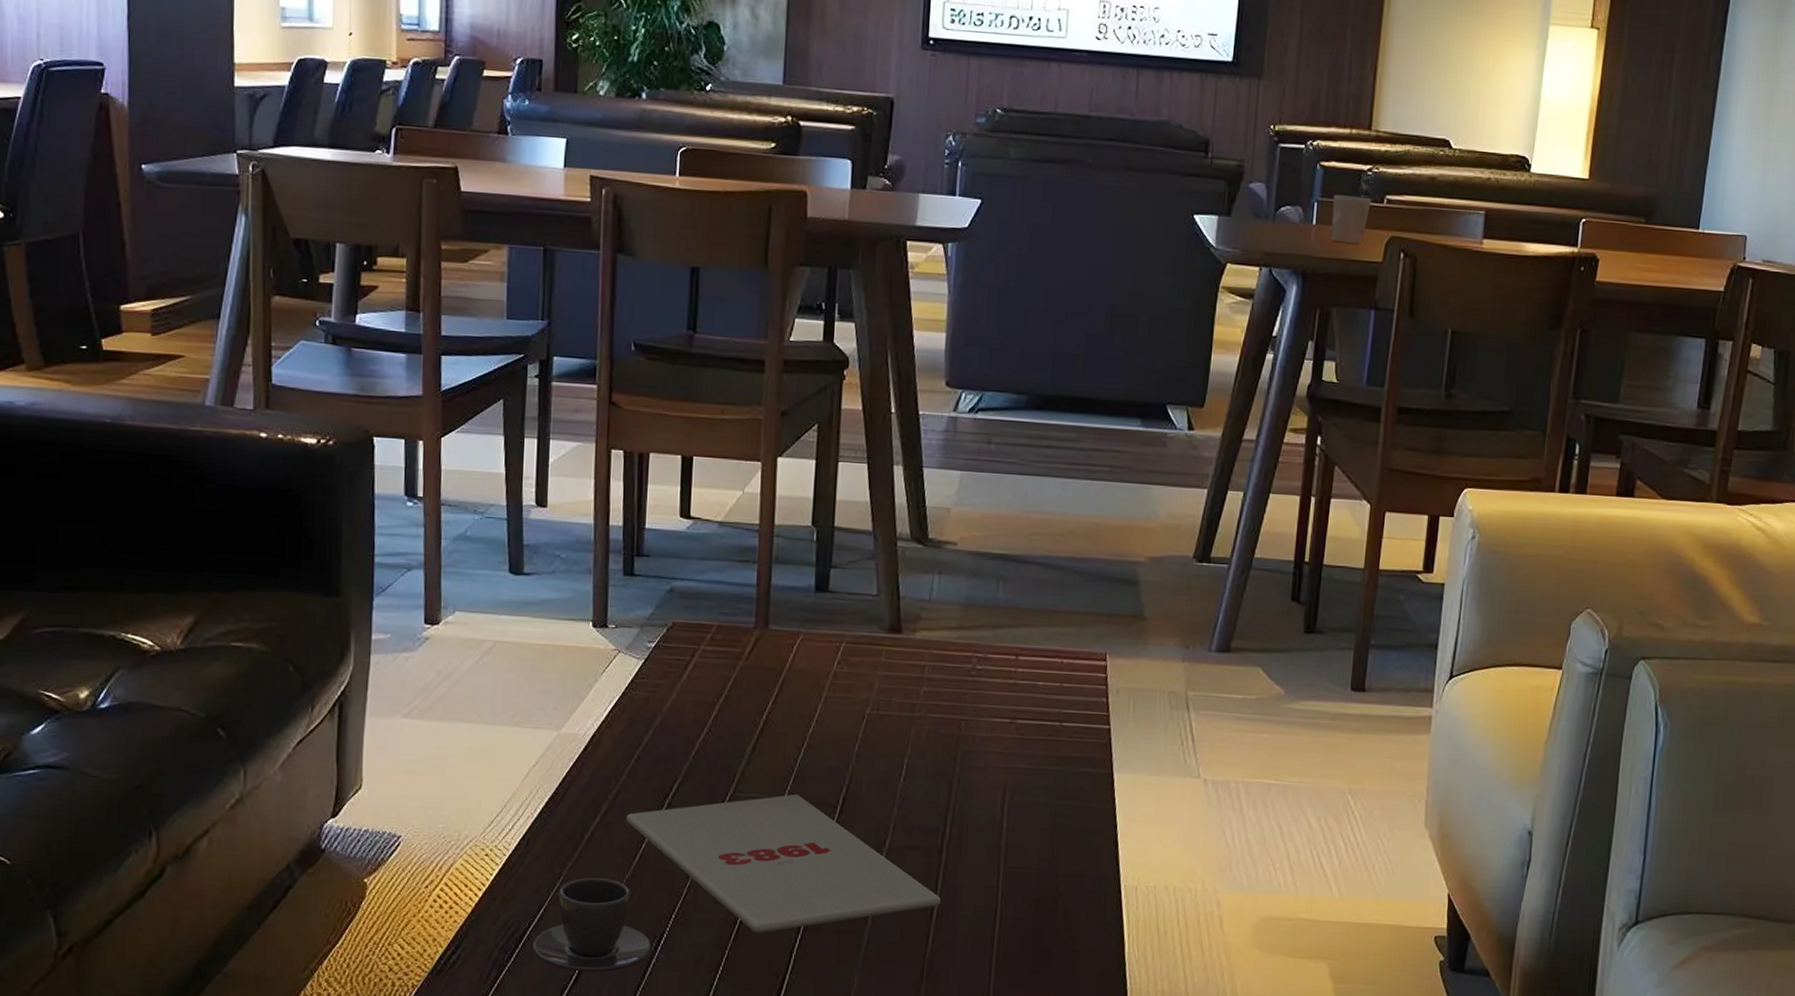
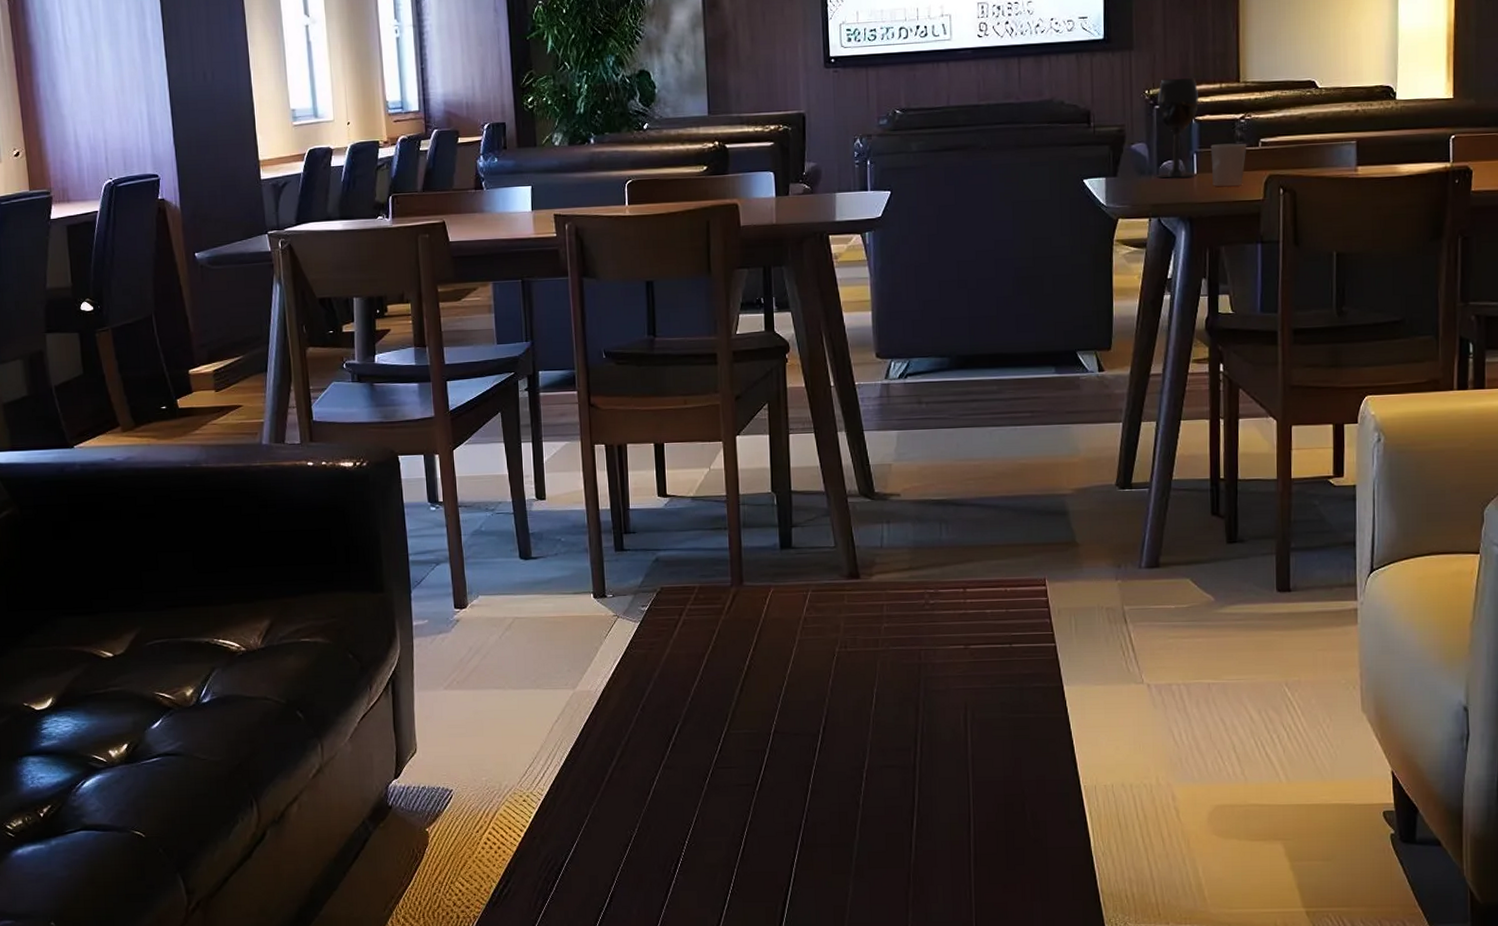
teacup: present [532,878,652,972] -> none [570,814,671,896]
magazine: present [626,794,941,934] -> none [638,728,919,853]
wine glass: none [1273,115,1327,228] -> present [1157,78,1198,178]

